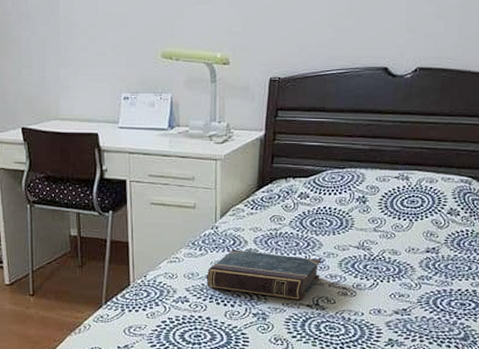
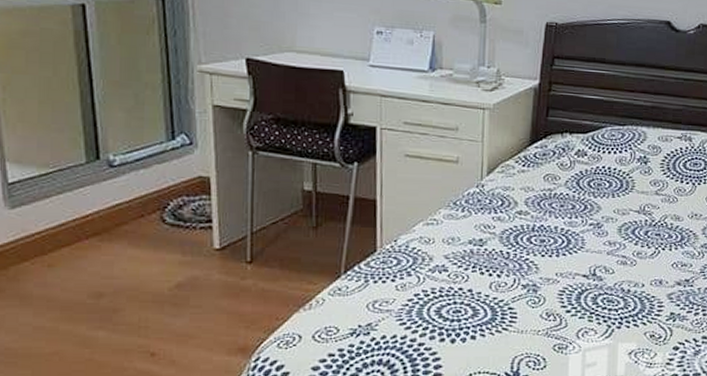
book: present [206,249,321,300] -> none [469,211,599,270]

